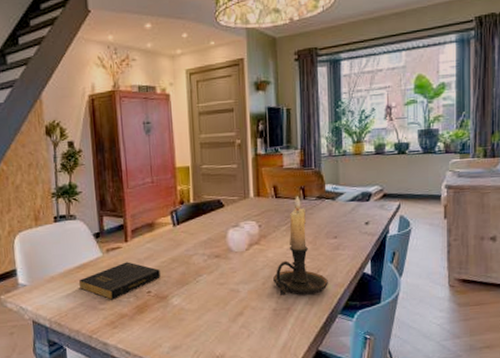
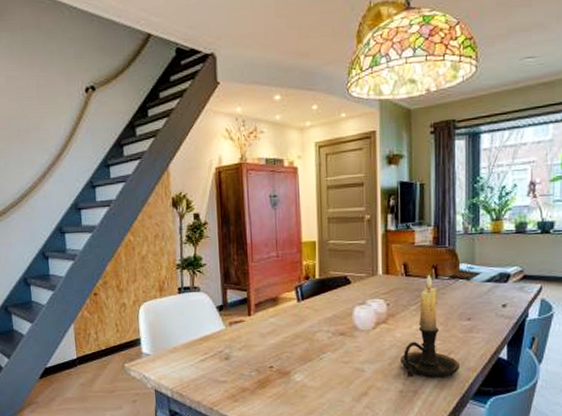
book: present [79,262,160,300] -> none [202,336,283,373]

